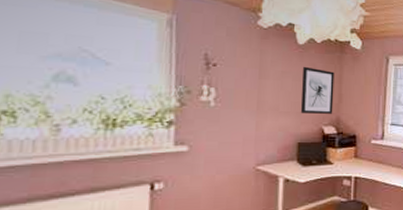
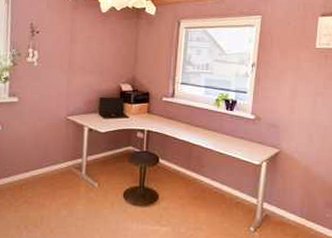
wall art: present [300,66,334,114] -> none [102,31,131,73]

